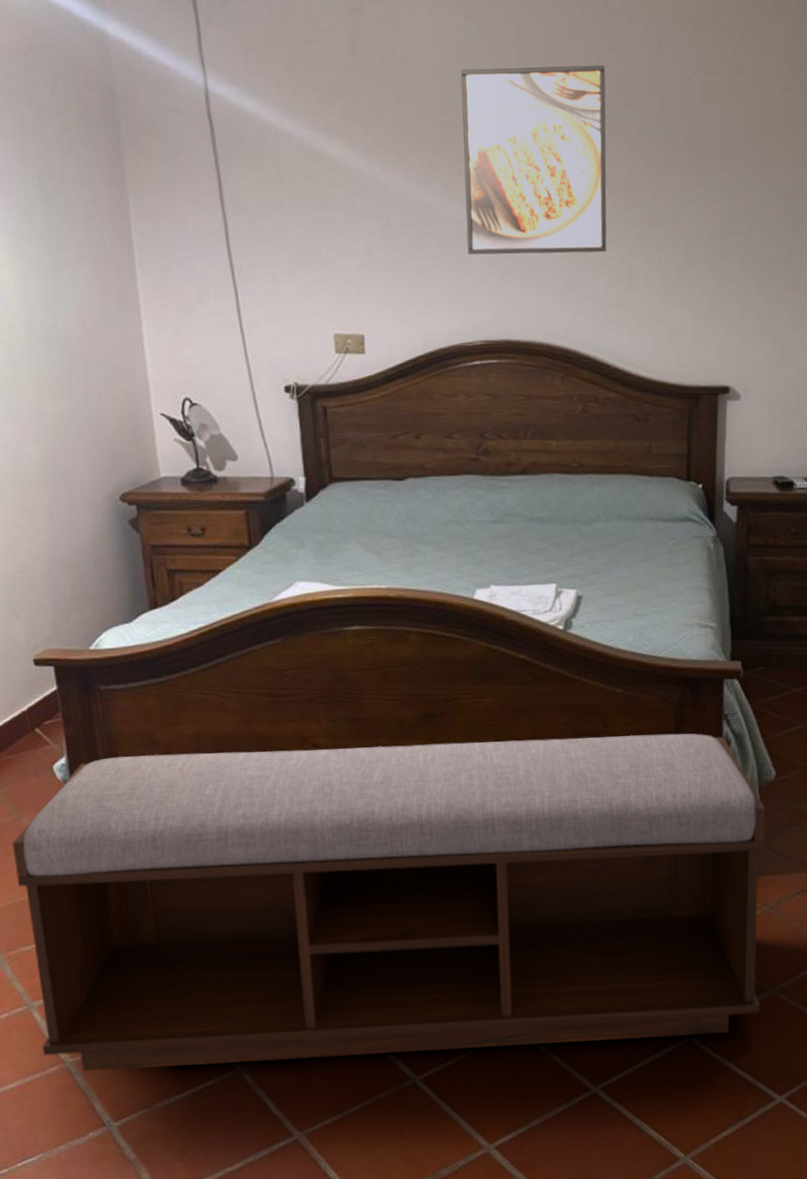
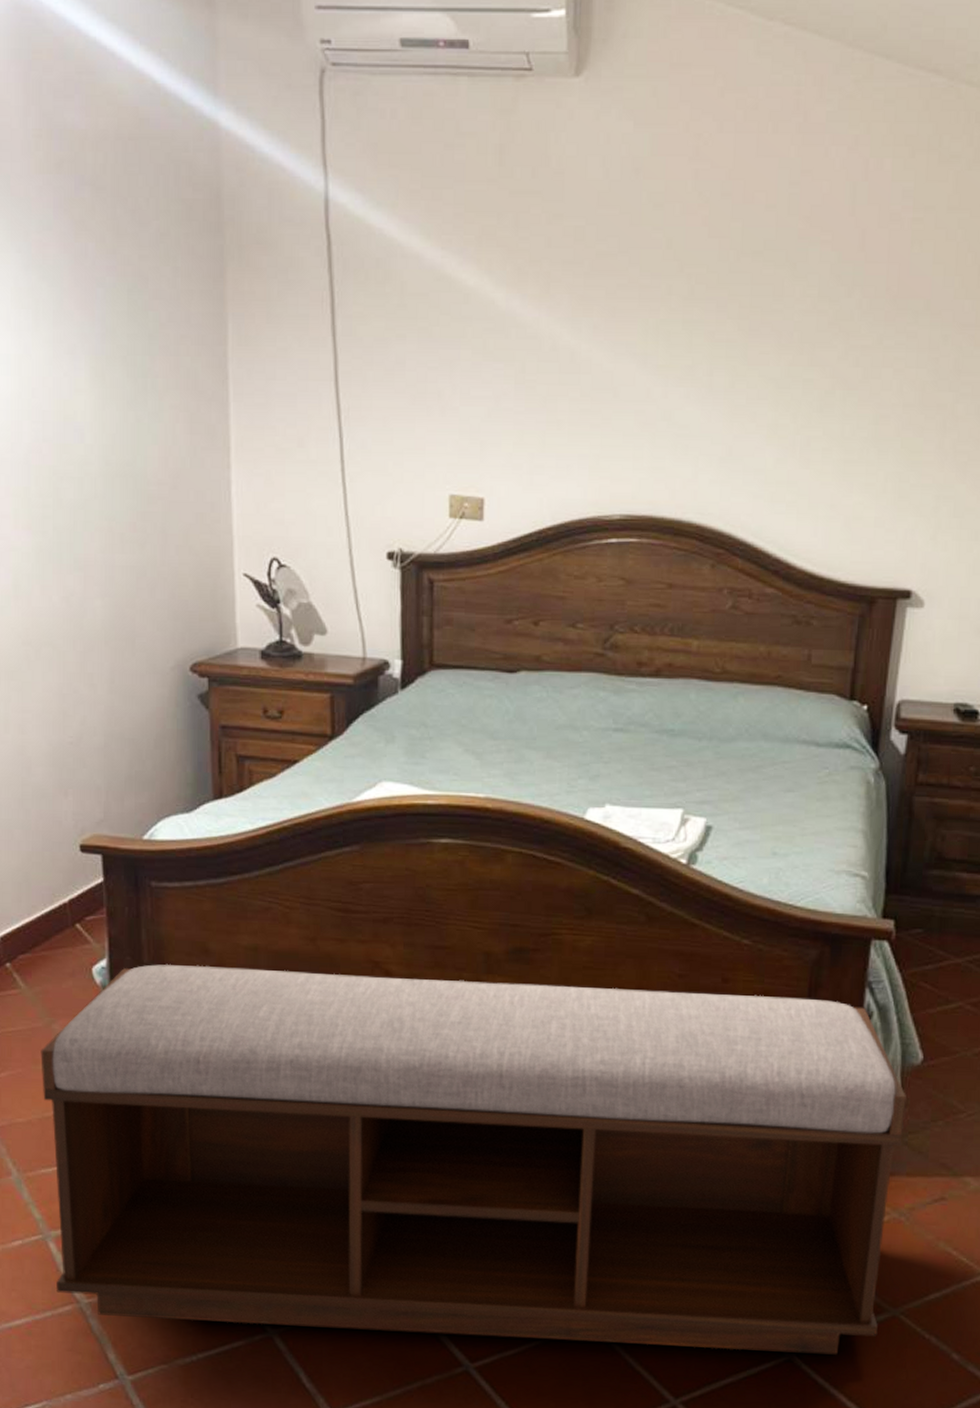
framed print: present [461,65,607,255] -> none [614,188,798,418]

